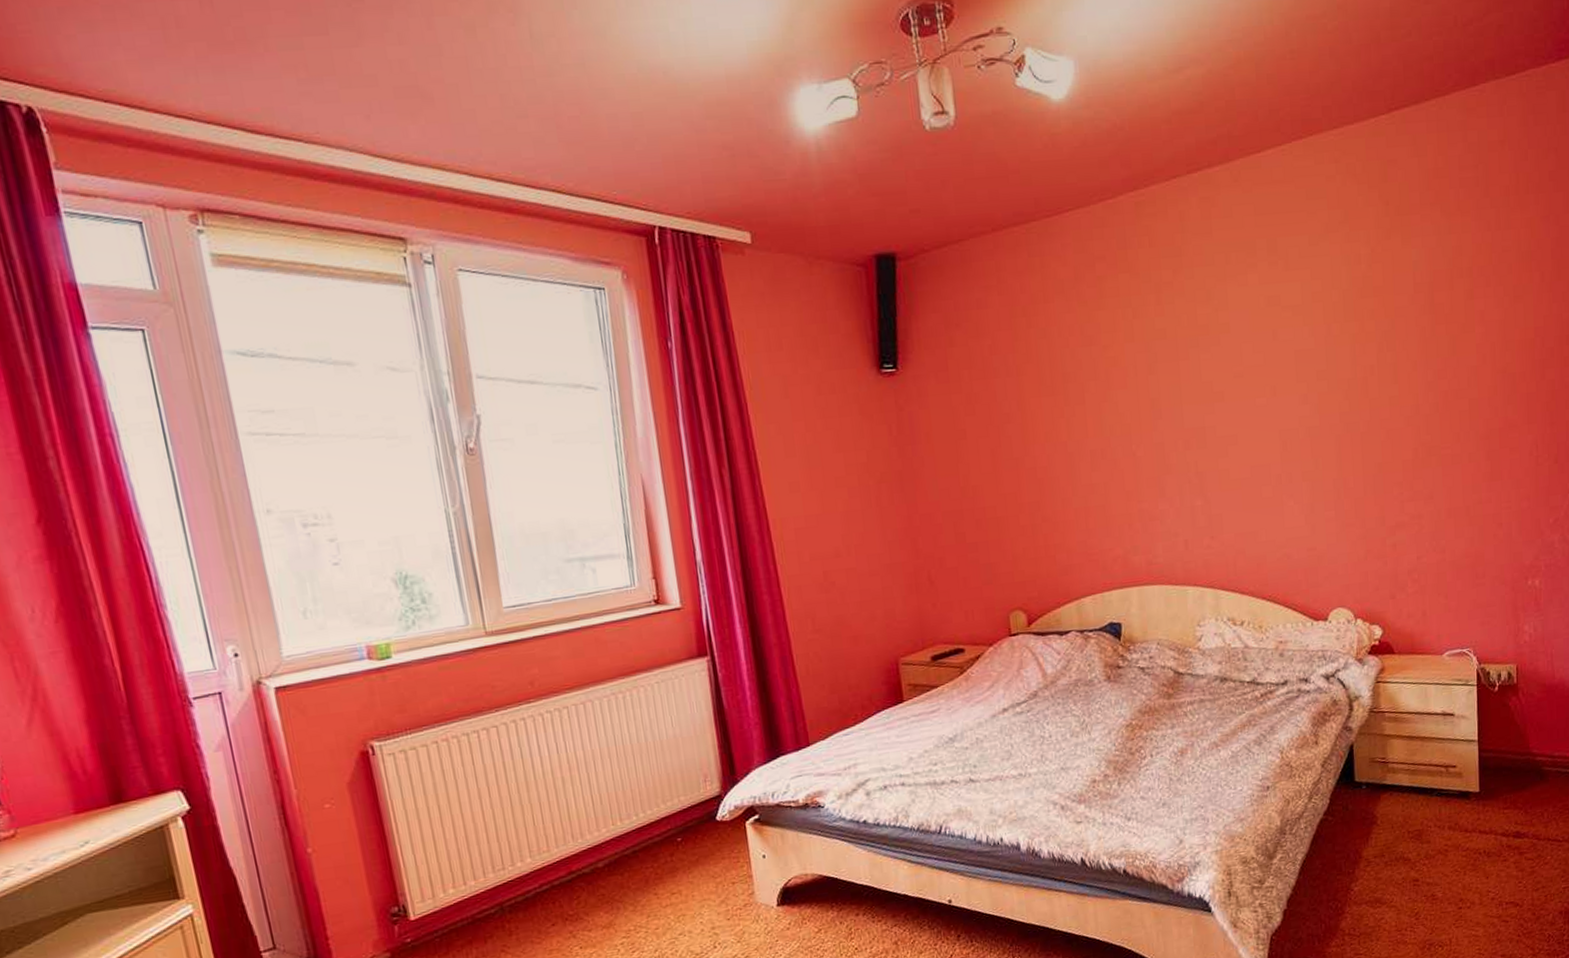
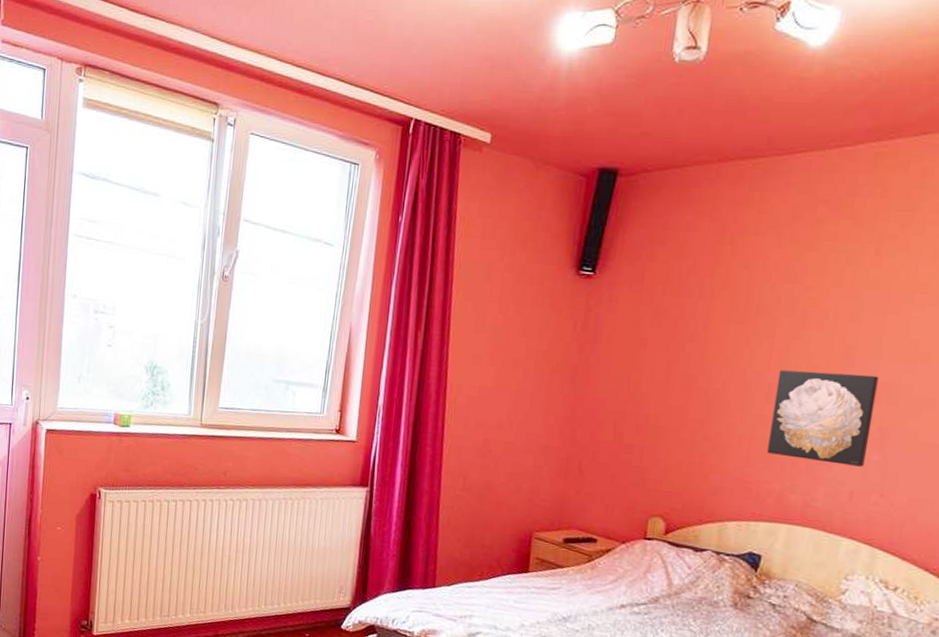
wall art: none [1096,423,1191,521] -> present [767,370,879,467]

